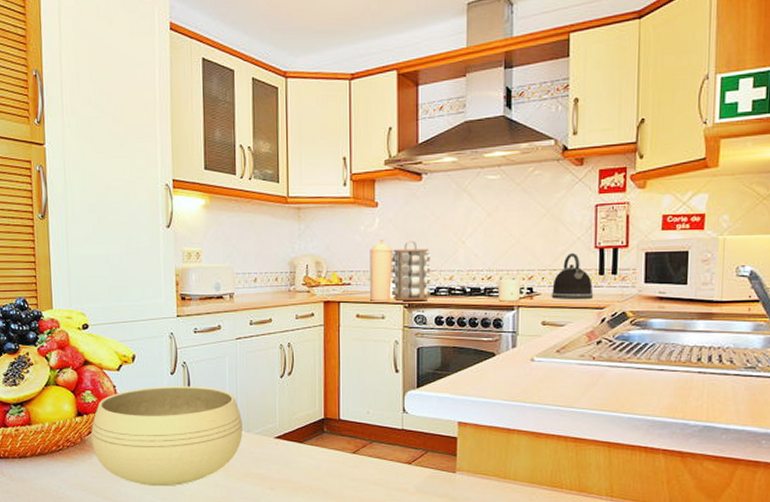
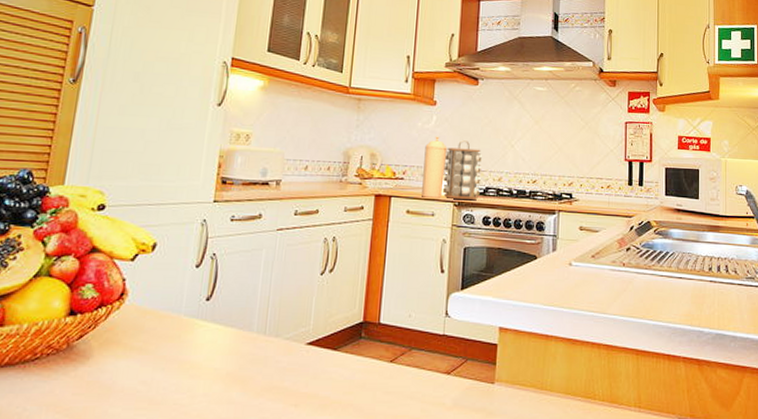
bowl: present [91,386,243,487] -> none [81,281,272,405]
mug: present [497,279,527,302] -> none [541,184,567,206]
kettle: present [551,252,594,301] -> none [588,163,624,209]

